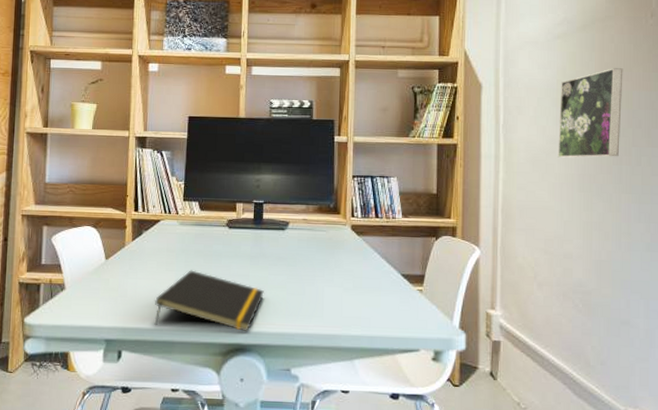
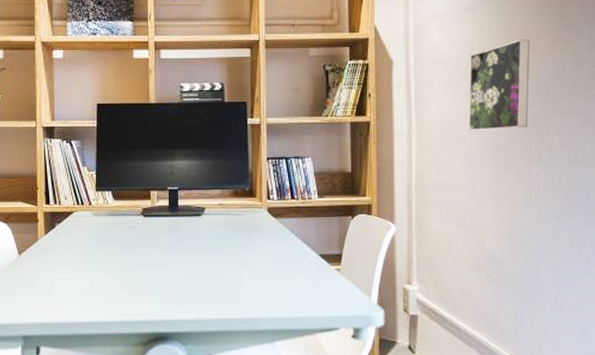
notepad: present [154,270,264,332] -> none [72,261,183,321]

